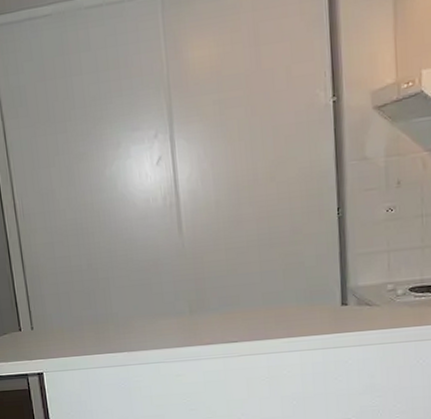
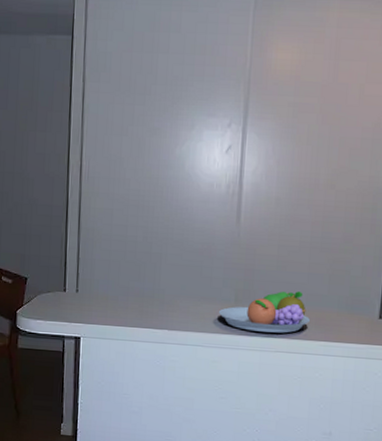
fruit bowl: none [174,292,270,340] -> present [218,291,311,333]

